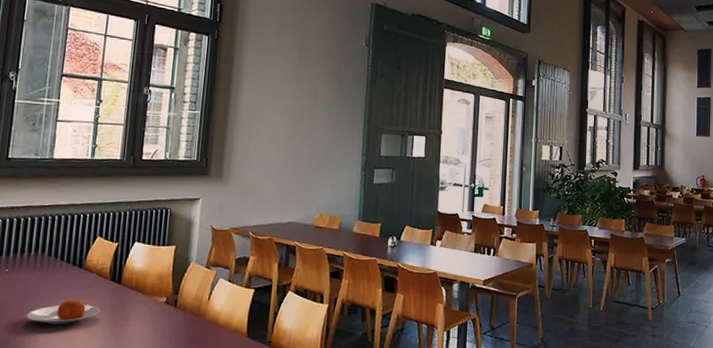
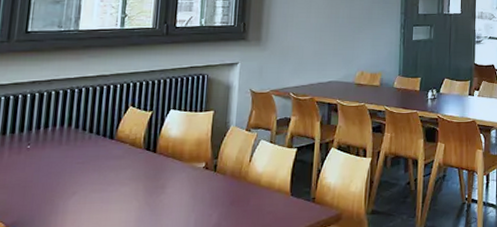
plate: present [25,299,100,325] -> none [51,171,134,199]

